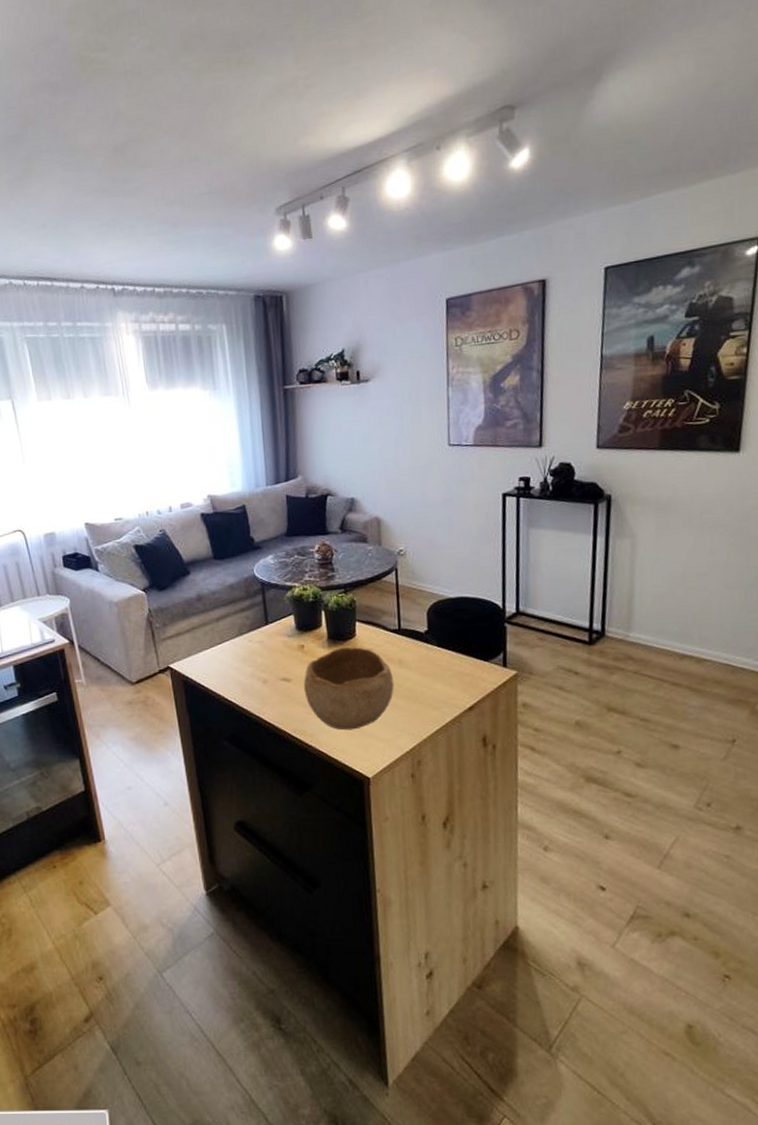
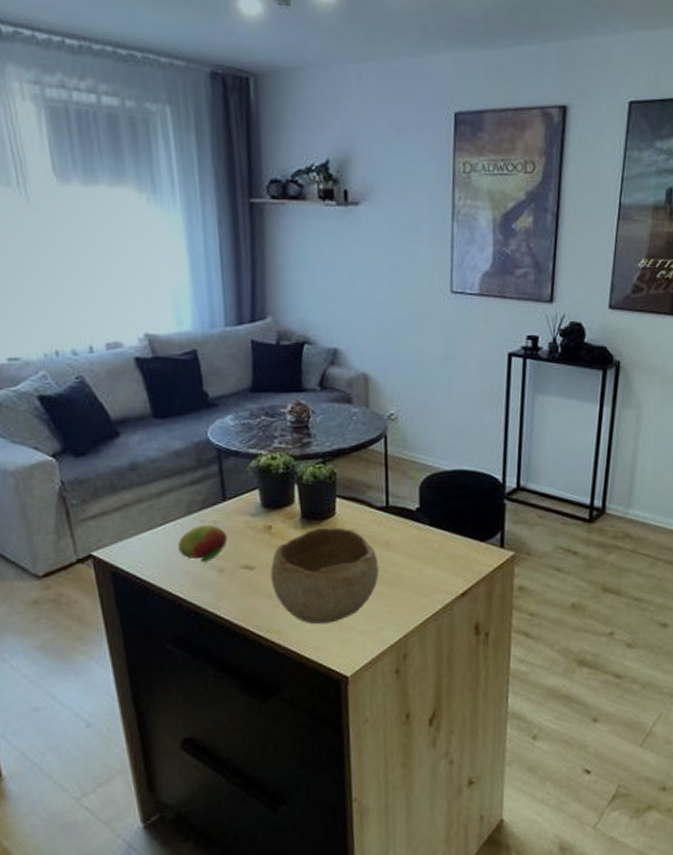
fruit: none [231,644,270,675] -> present [177,525,228,562]

